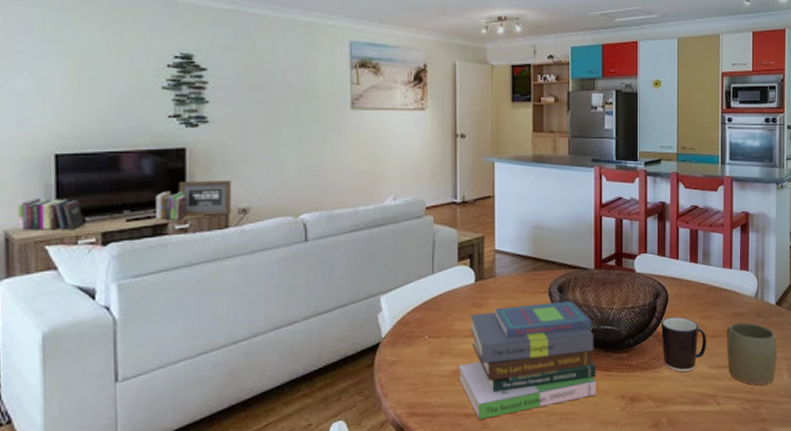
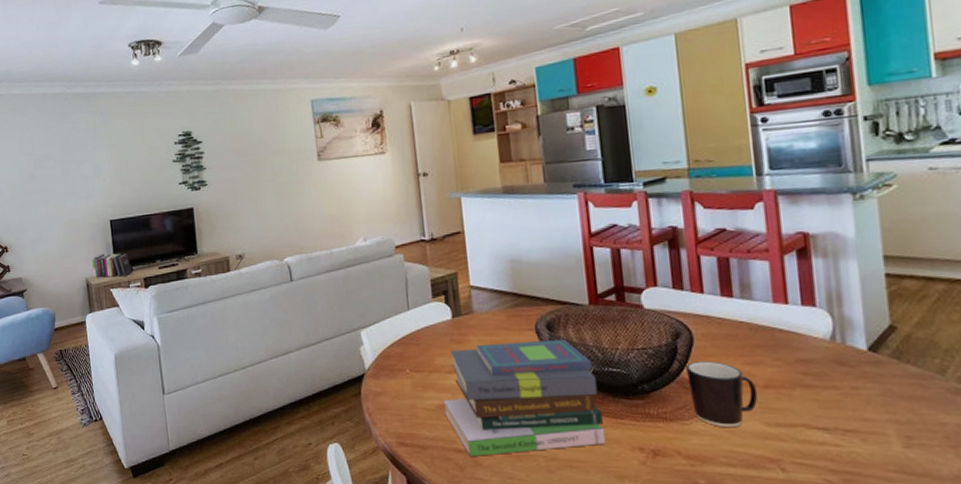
books: present [156,191,187,221] -> none [176,243,199,267]
picture frame: present [178,181,232,216] -> none [191,232,231,263]
mug: present [726,322,777,386] -> none [786,371,879,454]

